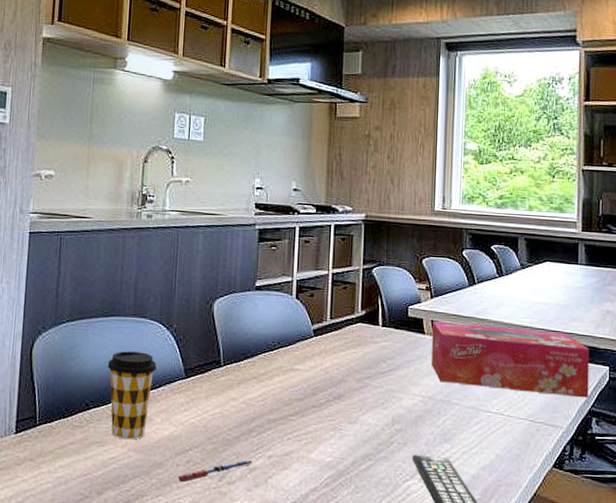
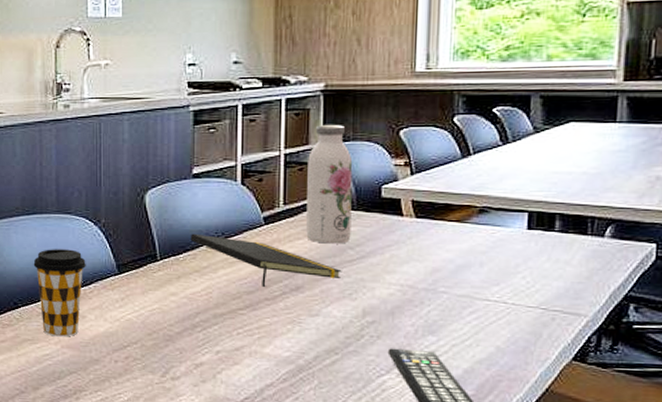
pen: present [177,459,253,483] -> none [116,355,199,379]
notepad: none [250,342,376,395] -> present [190,233,342,287]
water bottle: none [348,249,386,357] -> present [306,124,353,244]
tissue box: present [431,320,590,398] -> none [412,200,629,282]

